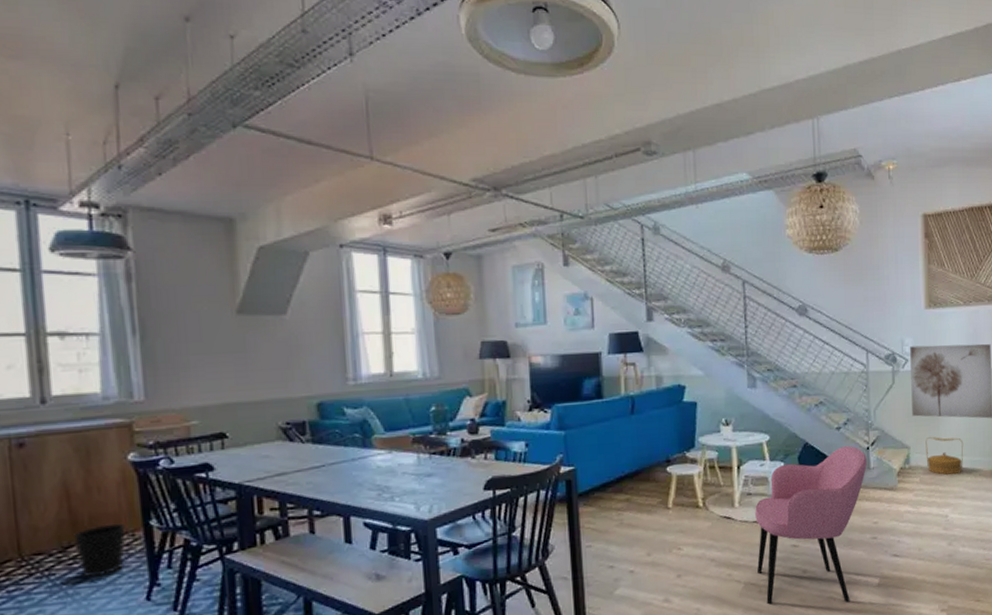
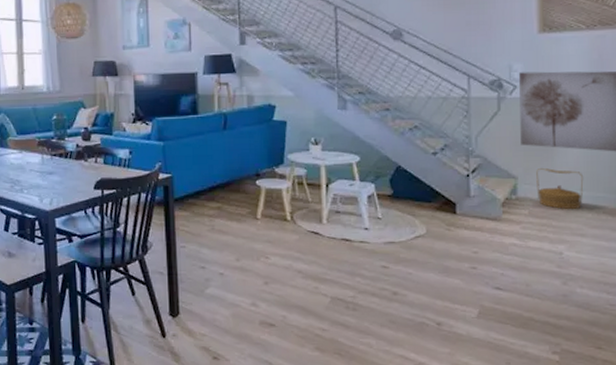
armchair: present [755,446,867,605] -> none [343,172,466,330]

